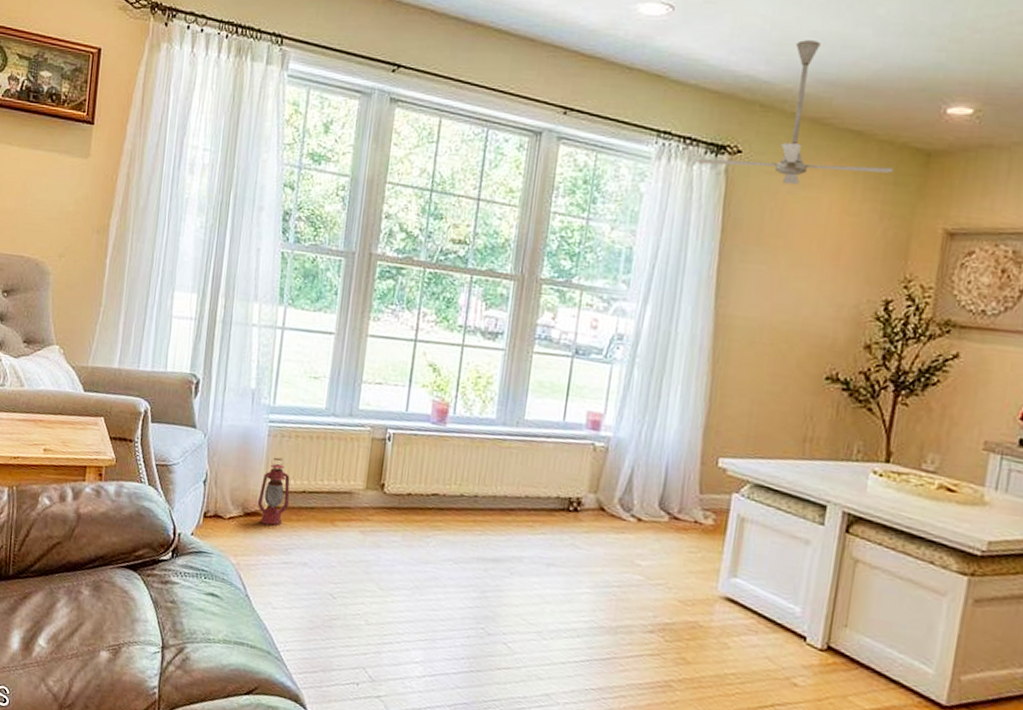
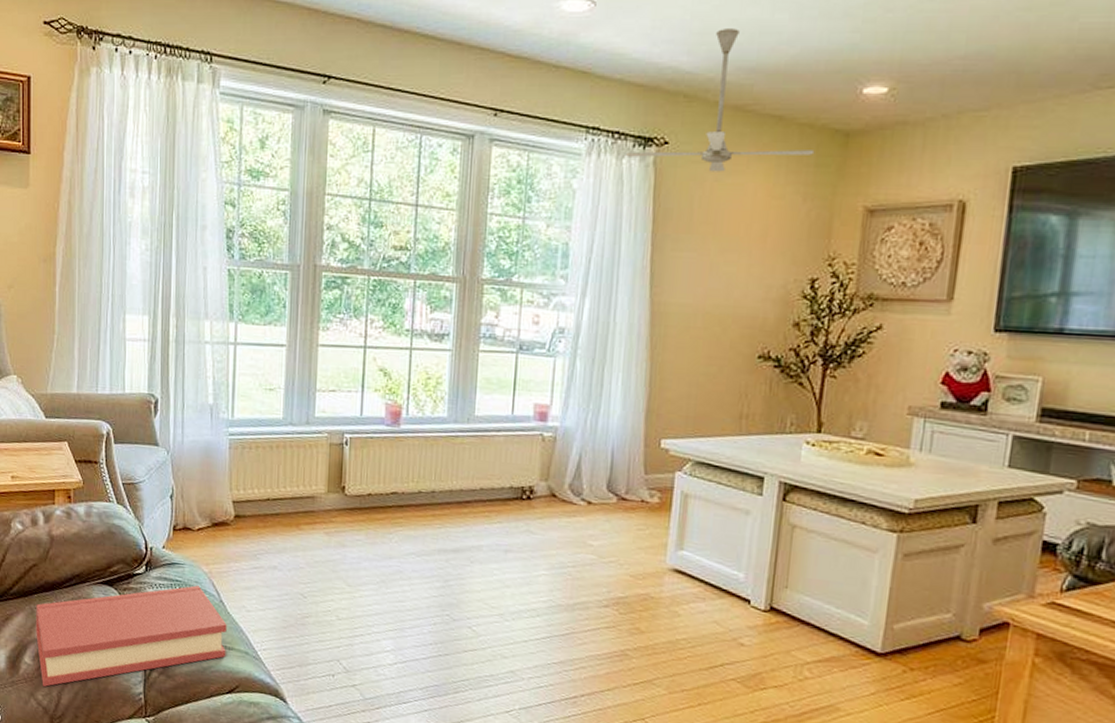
hardback book: none [52,577,251,672] -> present [36,585,227,687]
lantern: present [257,457,290,526] -> none [224,468,255,534]

